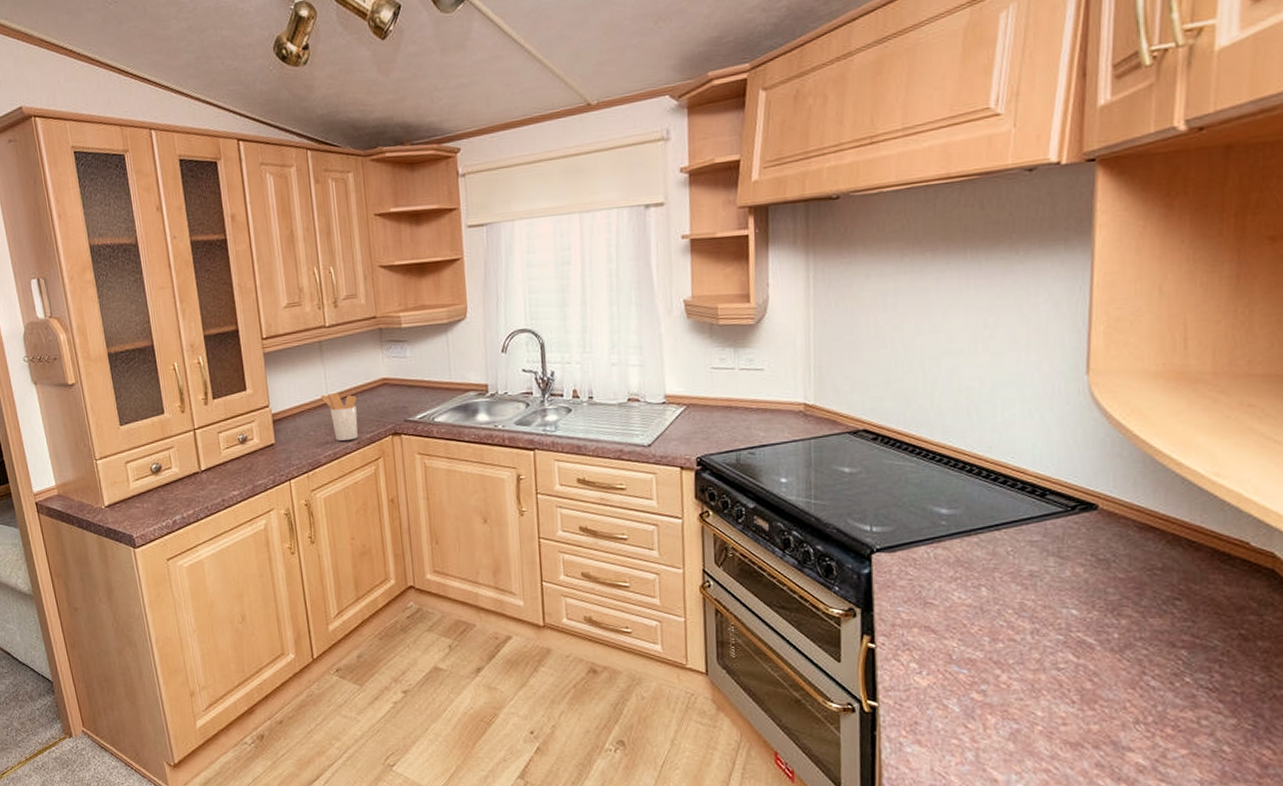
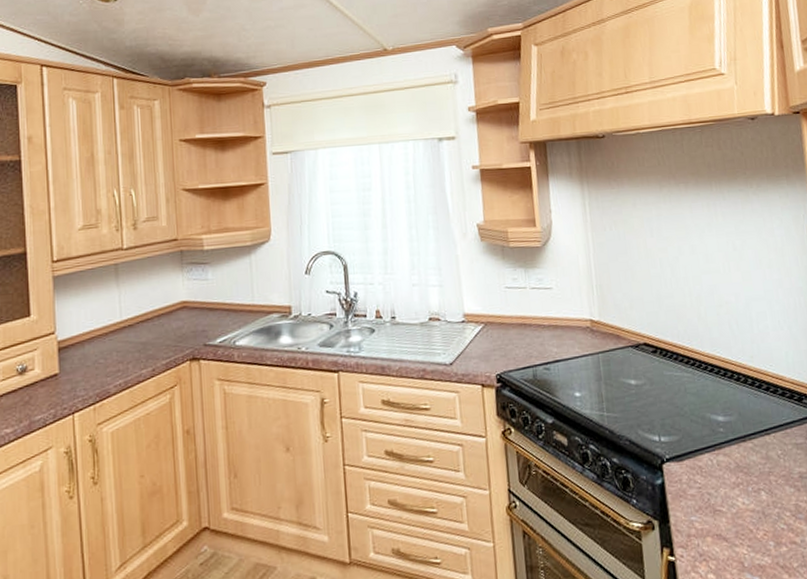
utensil holder: present [320,393,358,441] -> none [113,317,154,368]

